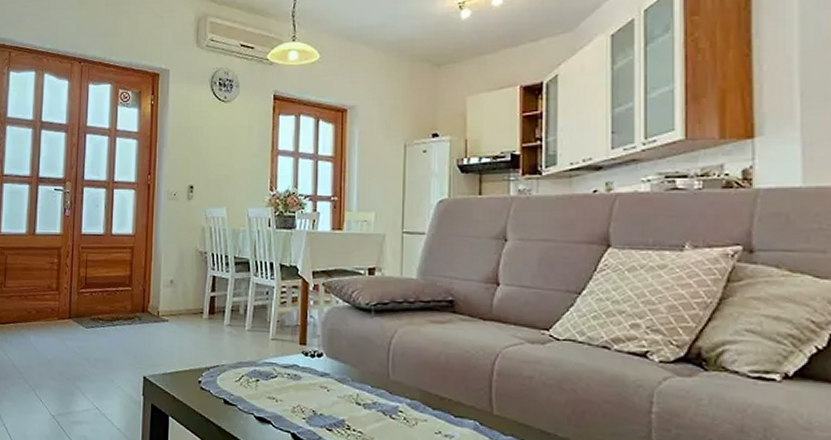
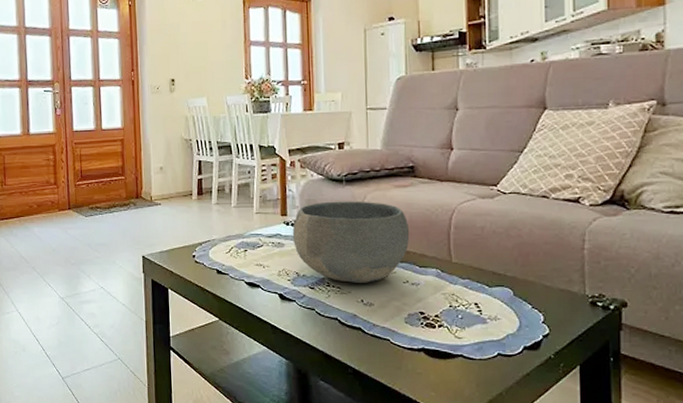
bowl: none [310,332,445,430] -> present [292,201,410,283]

